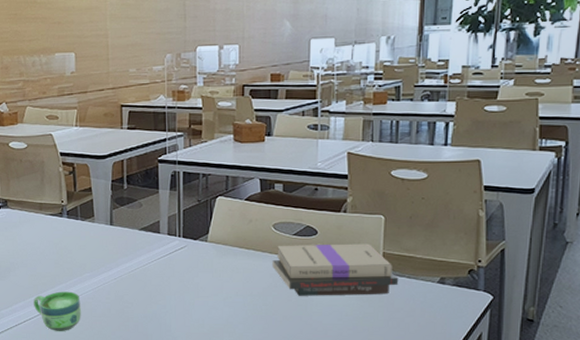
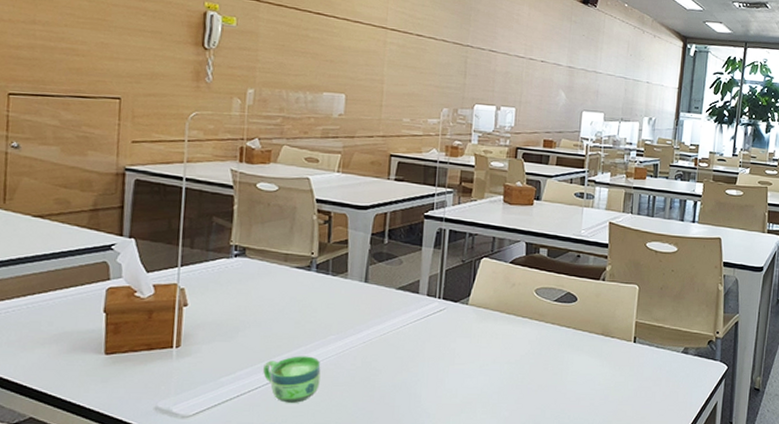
books: present [272,243,399,296] -> none [531,311,648,365]

